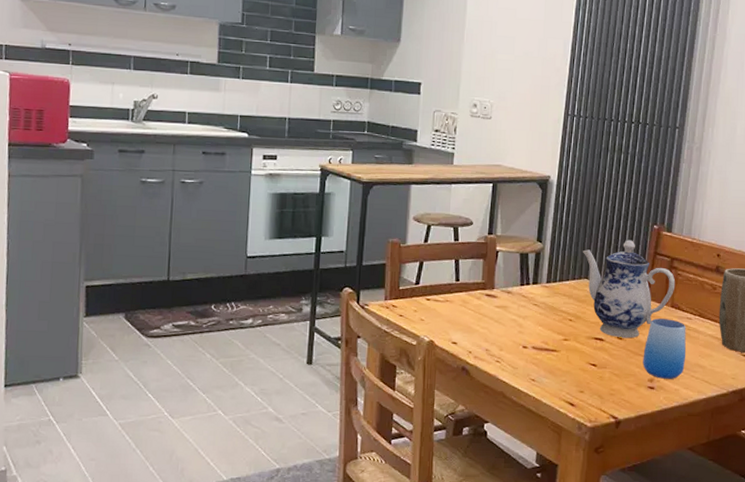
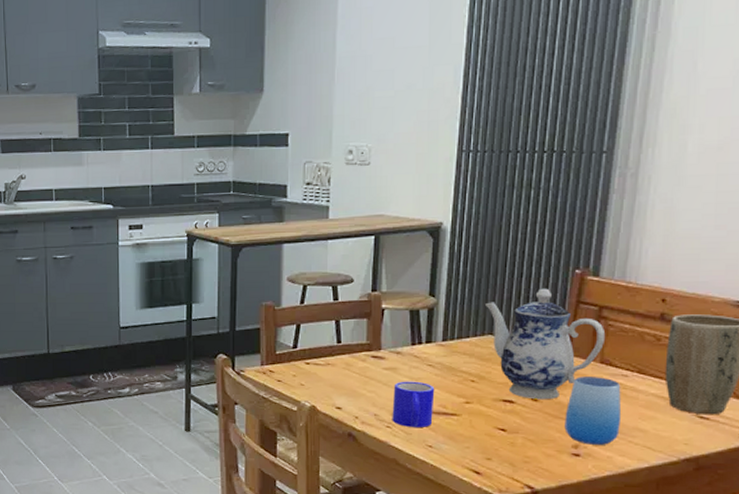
mug: none [501,318,539,363] -> present [392,381,435,428]

